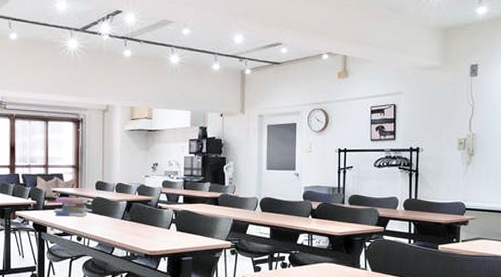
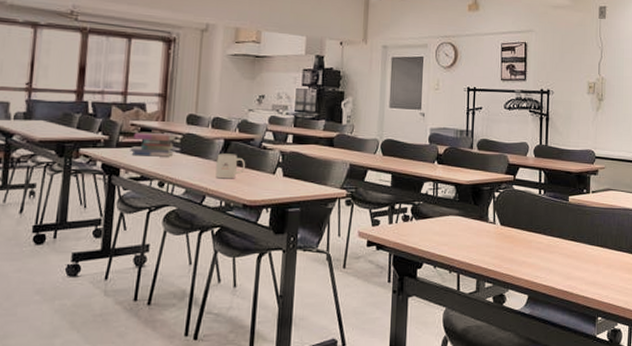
mug: none [121,213,146,234] -> present [215,153,246,179]

